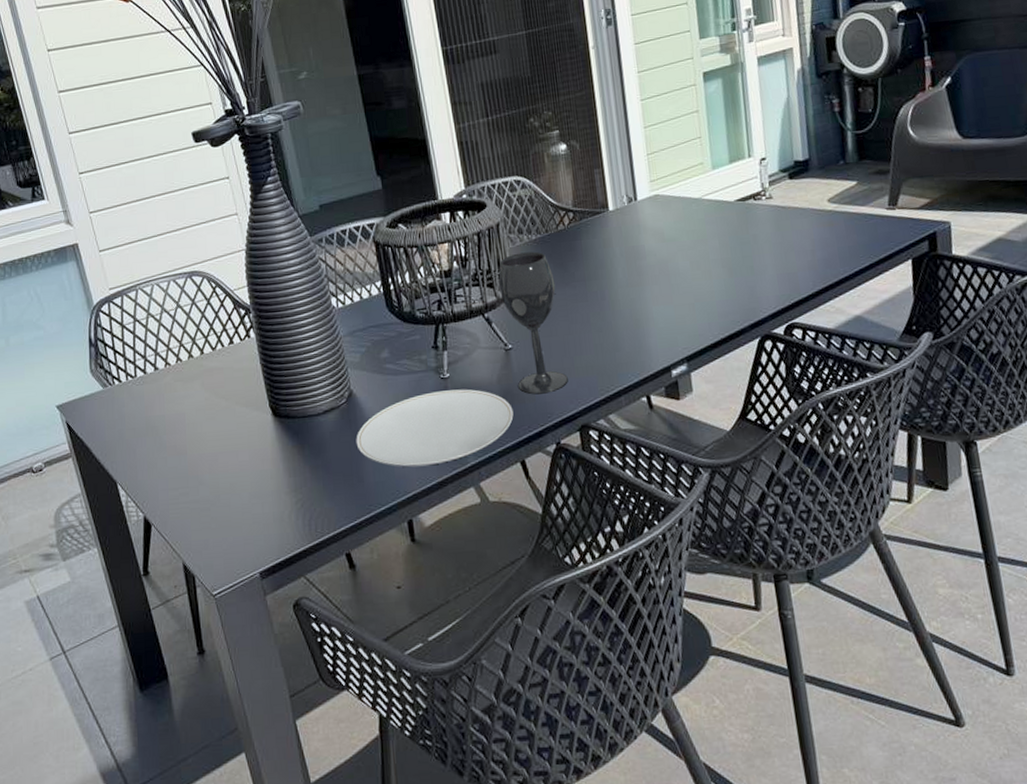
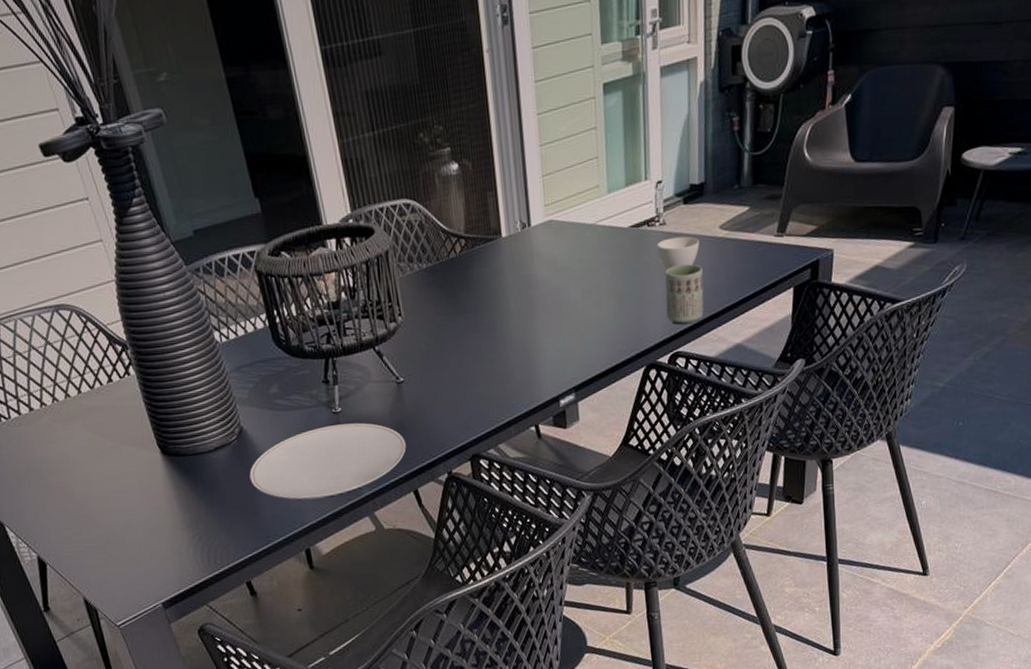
wine glass: present [498,251,568,395] -> none [388,281,460,427]
cup: none [764,209,809,242] -> present [656,236,700,271]
cup: none [774,236,819,296] -> present [665,264,704,325]

